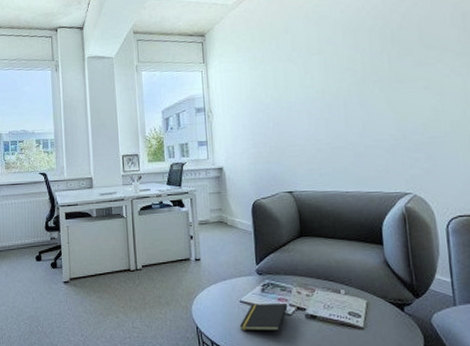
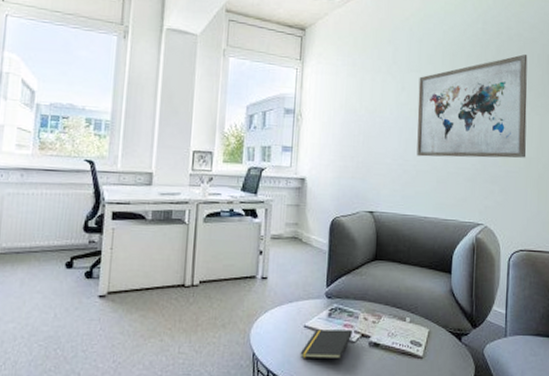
wall art: none [321,17,452,135] -> present [417,54,528,158]

